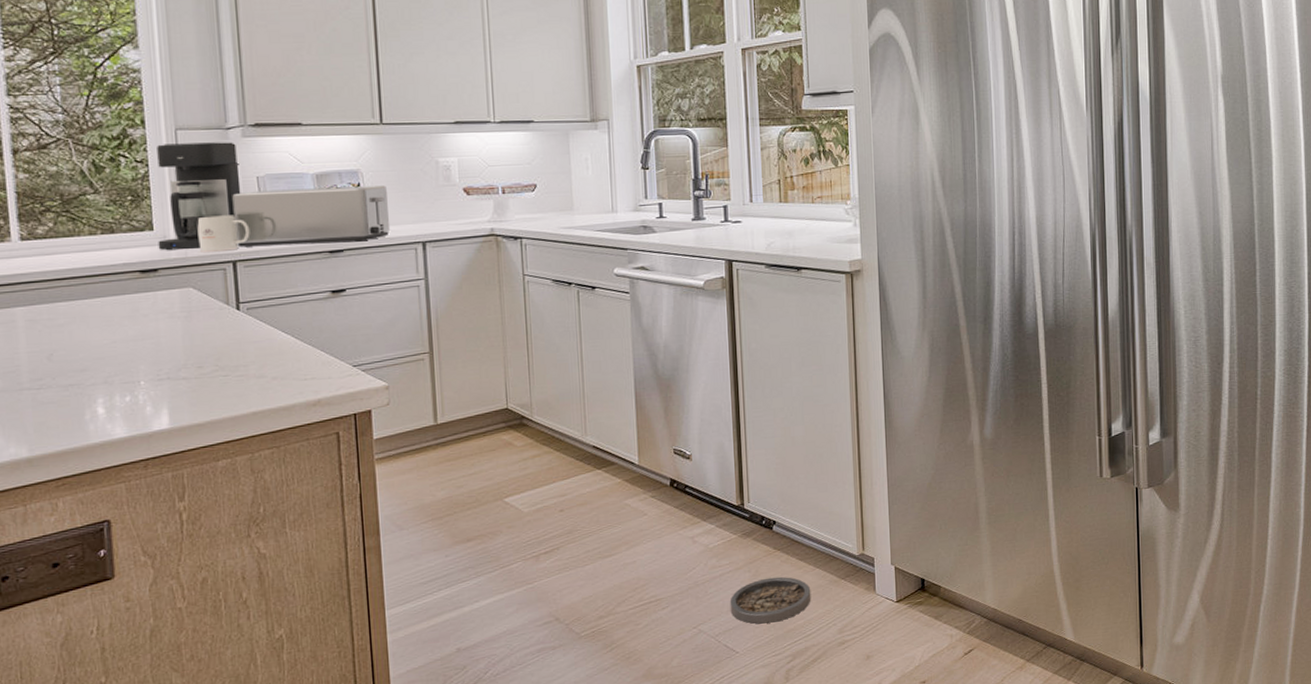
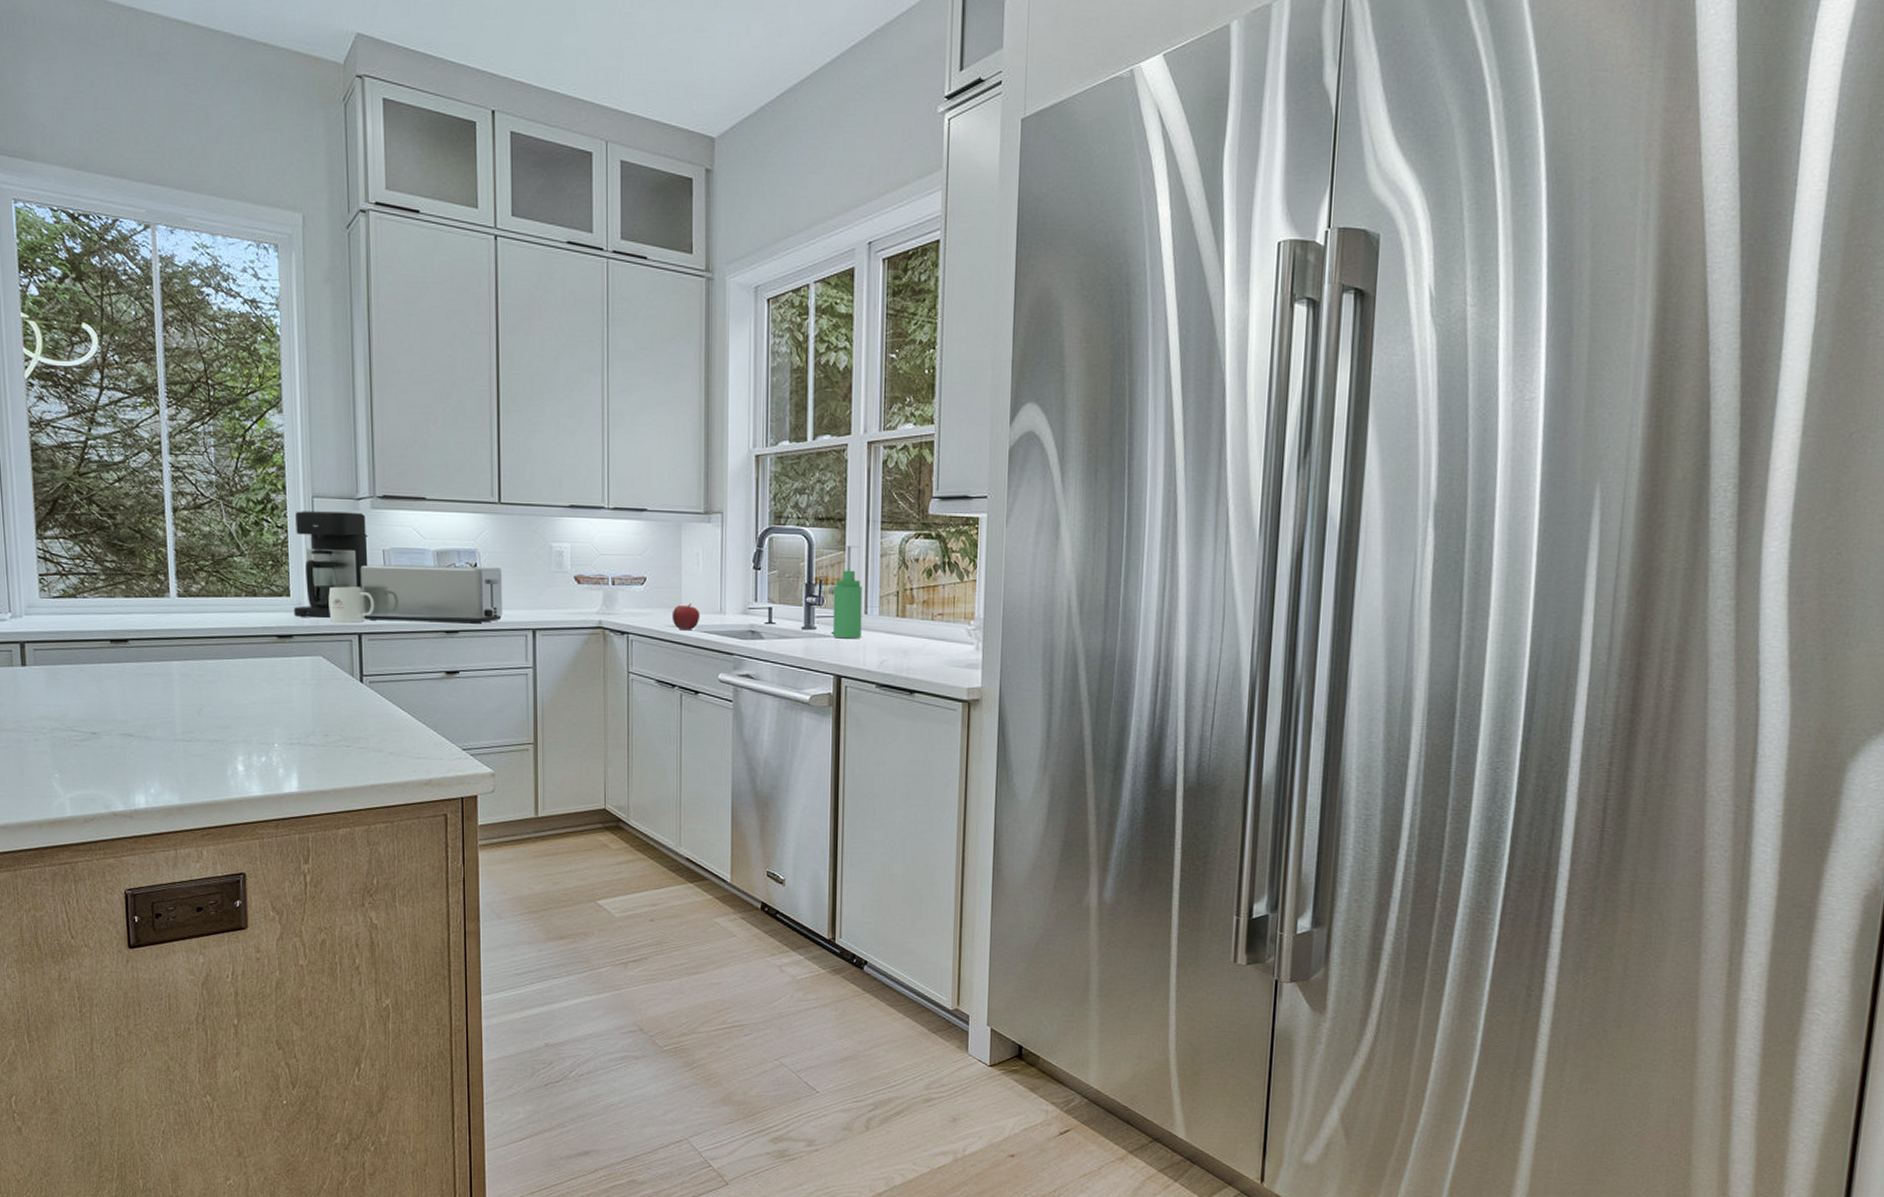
fruit: none [564,205,593,231] -> present [671,603,700,631]
soap dispenser: none [719,142,749,227] -> present [832,546,863,639]
pet bowl: present [729,576,811,624] -> none [813,1019,899,1067]

